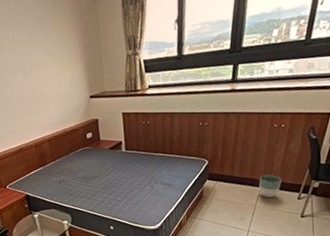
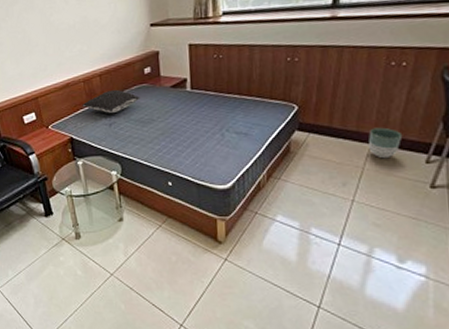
pillow: none [35,152,85,173] -> present [82,89,140,114]

